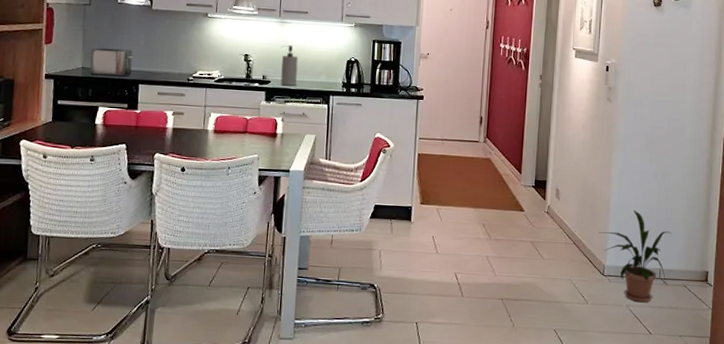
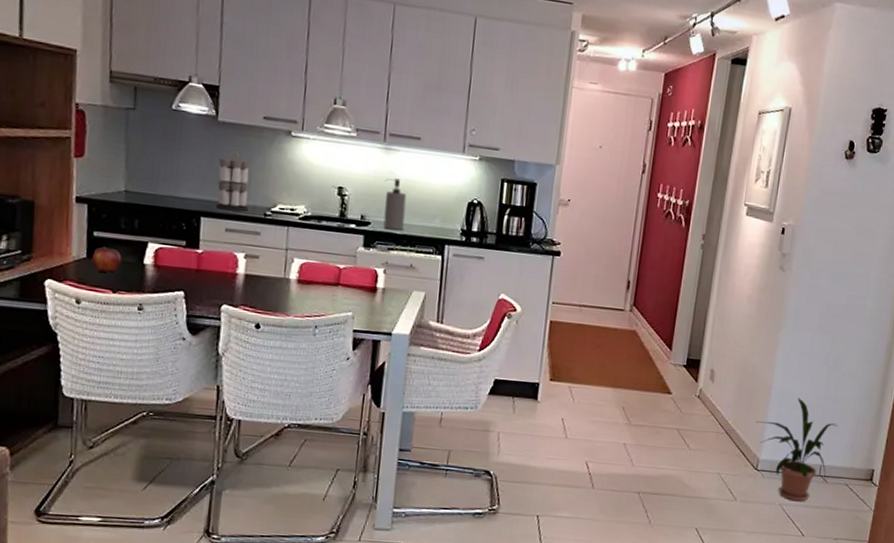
fruit: none [56,112,79,133] -> present [92,247,122,273]
toaster: present [89,47,133,78] -> none [135,166,192,207]
spice rack: none [150,32,177,79] -> present [215,151,250,212]

